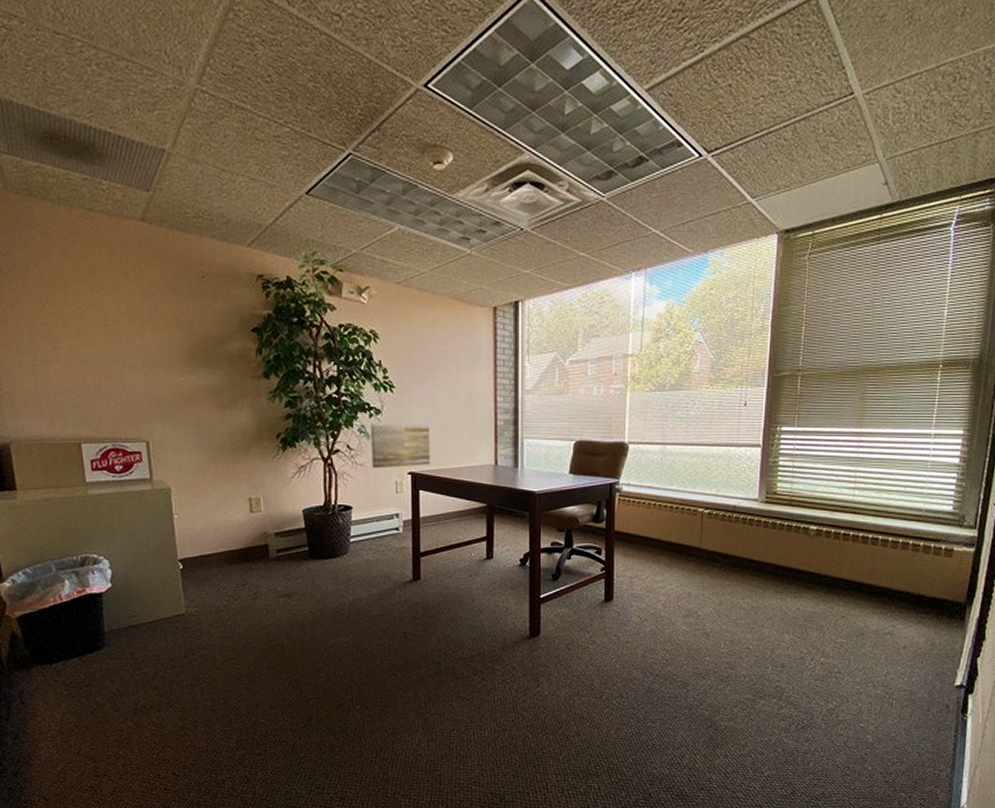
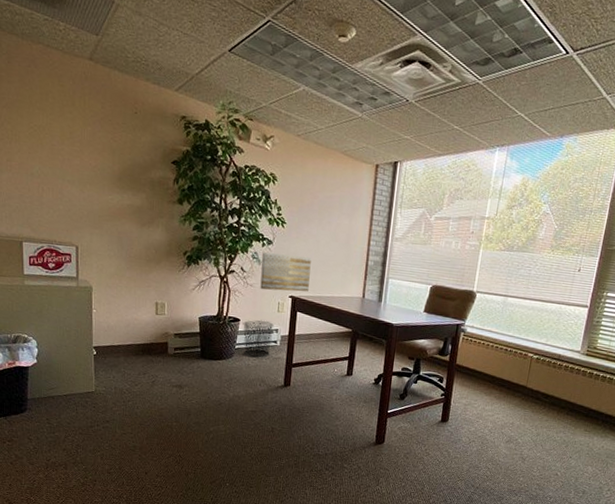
waste bin: none [356,504,394,551] -> present [242,320,274,358]

